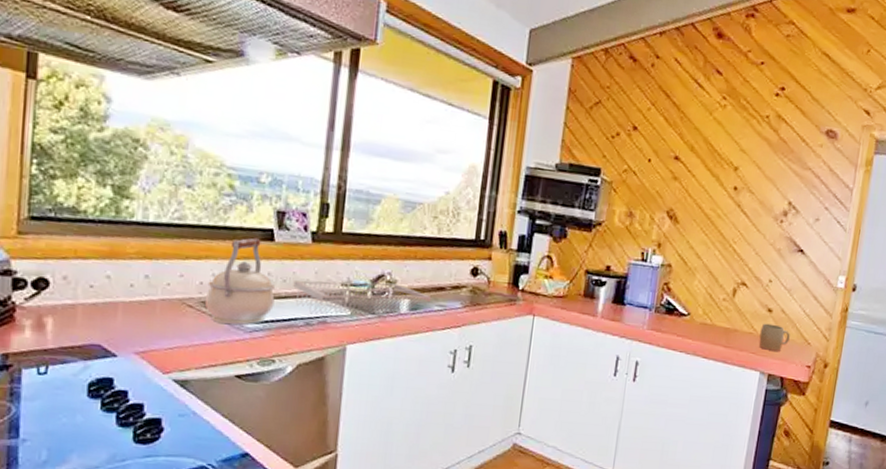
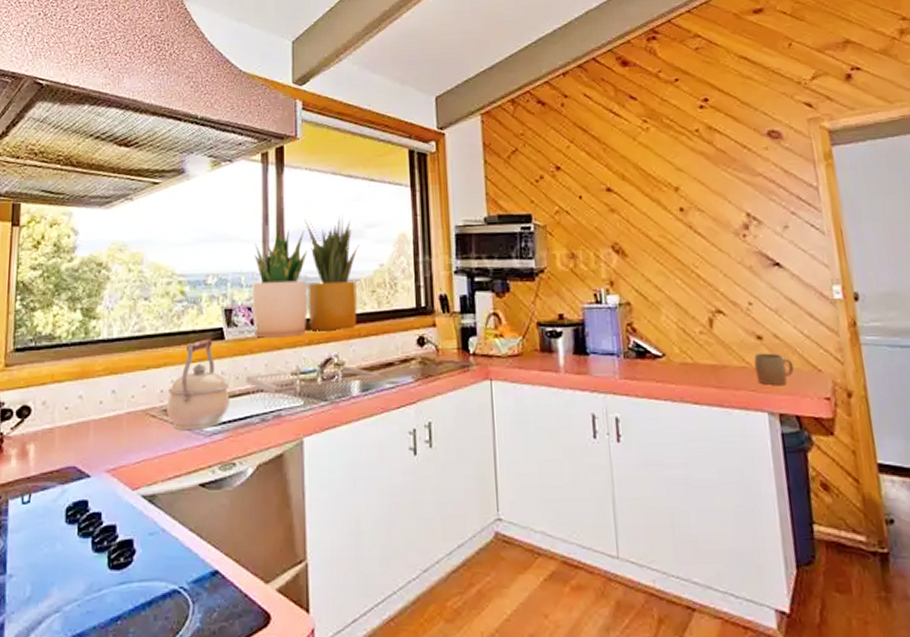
planter: none [307,139,374,250] -> present [253,229,308,338]
planter: none [365,131,428,251] -> present [303,215,360,331]

